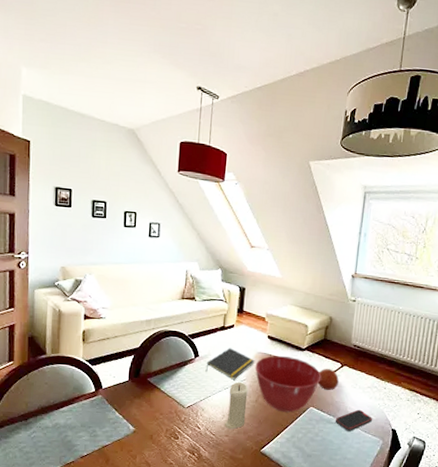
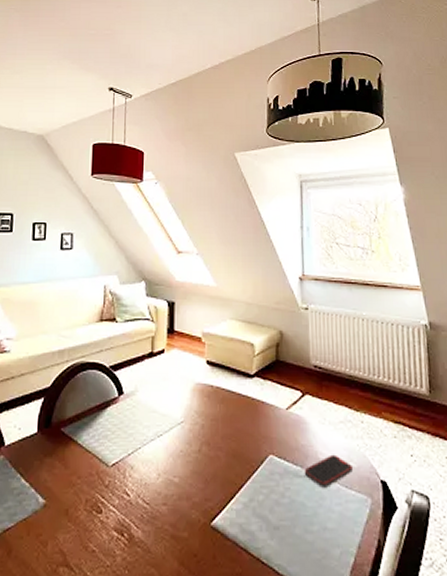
notepad: present [205,348,255,380] -> none [132,380,194,423]
candle: present [224,381,248,429] -> none [160,425,188,493]
mixing bowl: present [255,355,322,413] -> none [194,385,279,465]
fruit: present [317,368,339,390] -> none [275,398,302,429]

